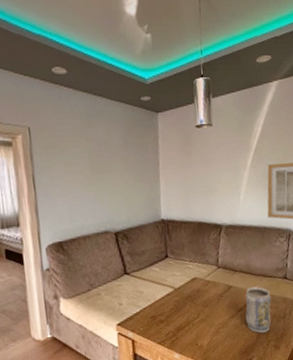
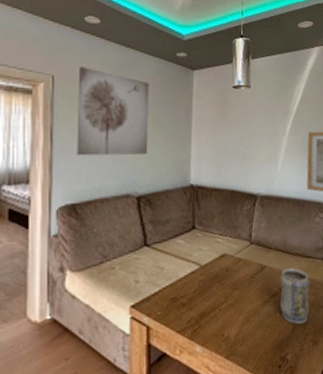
wall art: none [52,117,122,200] -> present [76,67,150,156]

